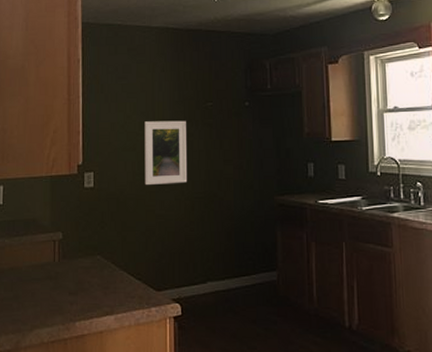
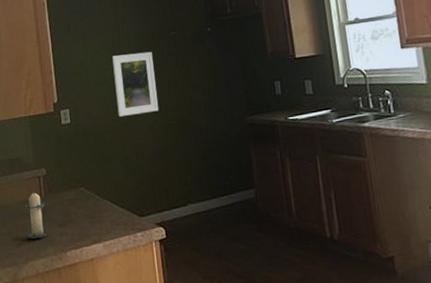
candle: none [36,255,57,307] -> present [25,191,47,240]

